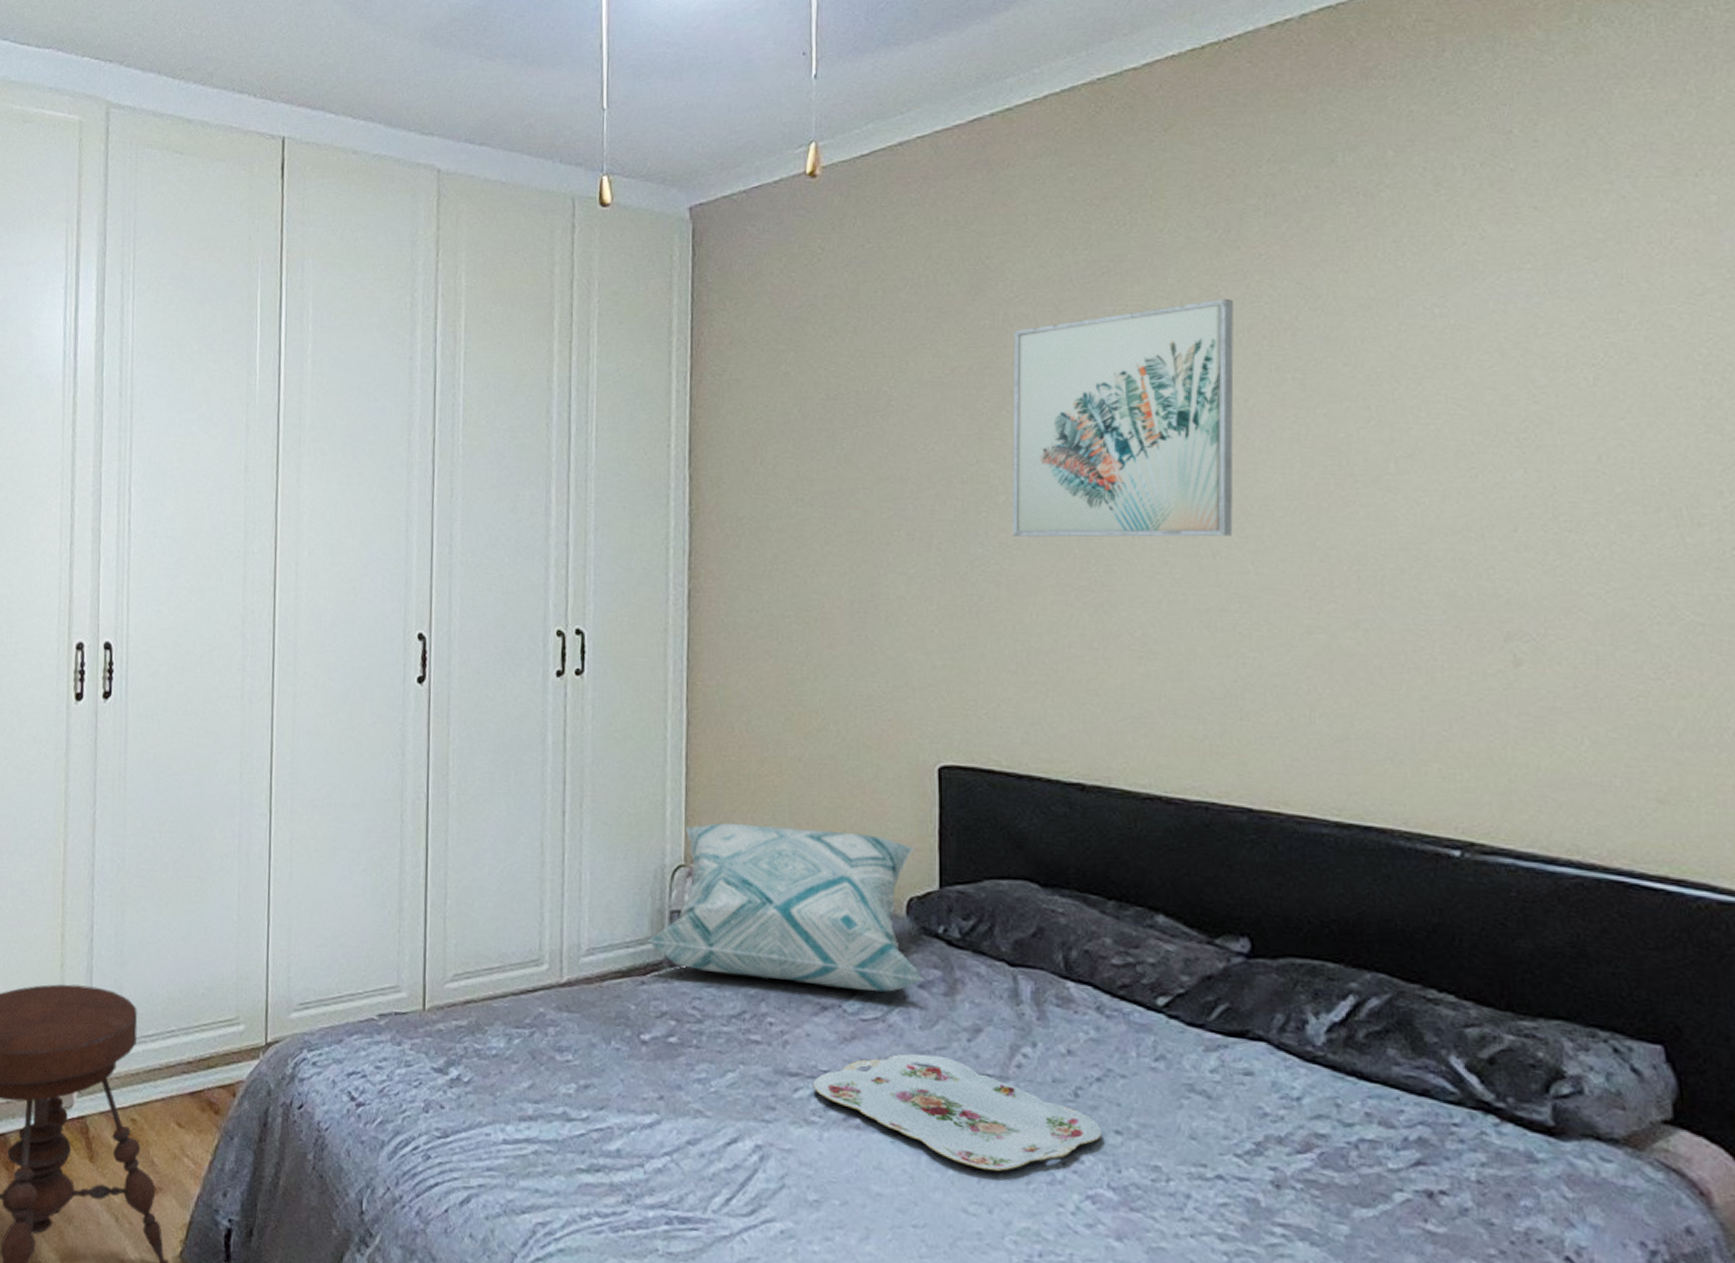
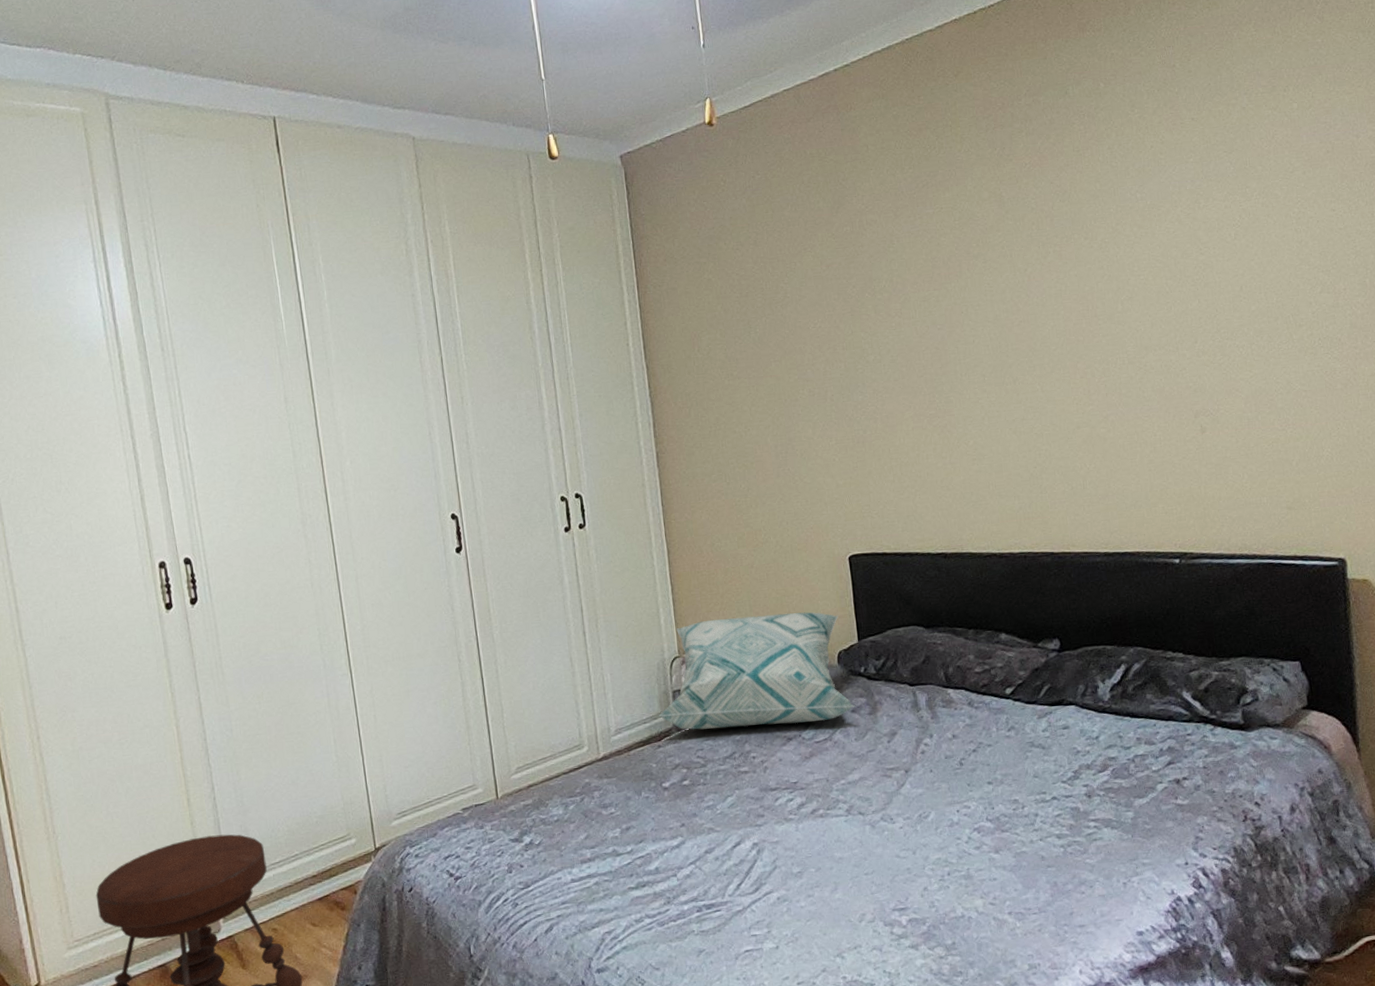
serving tray: present [812,1053,1103,1171] -> none [787,756,980,826]
wall art: present [1012,298,1234,537] -> none [867,197,1025,385]

